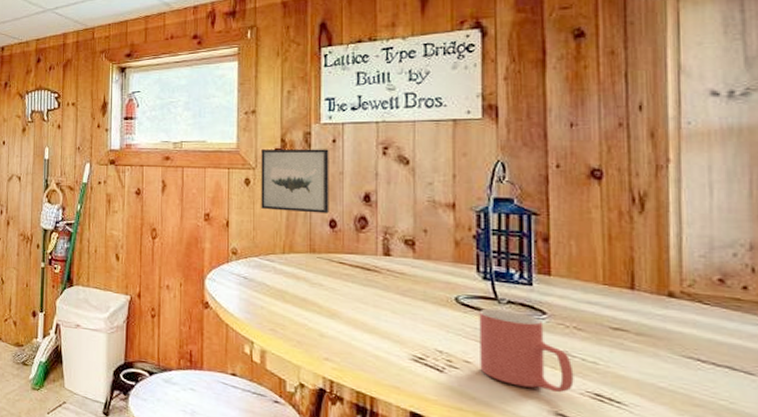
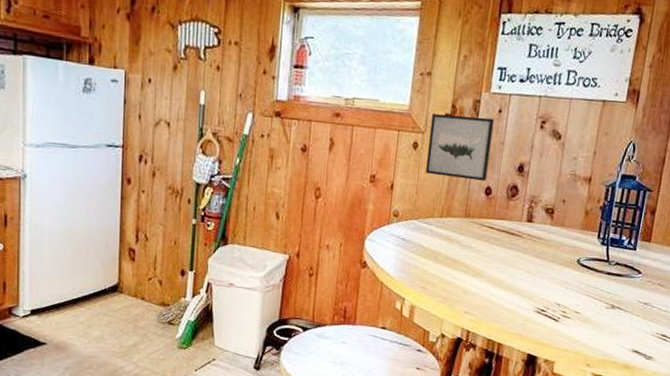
mug: present [479,308,574,393] -> none [586,269,651,335]

